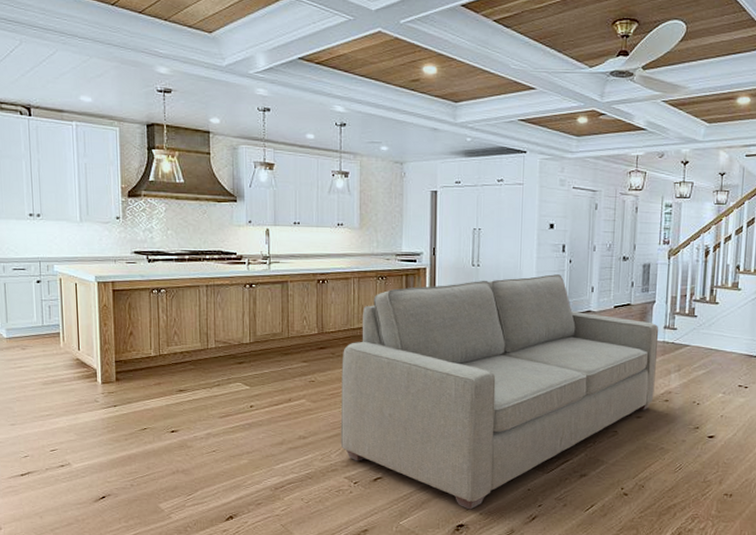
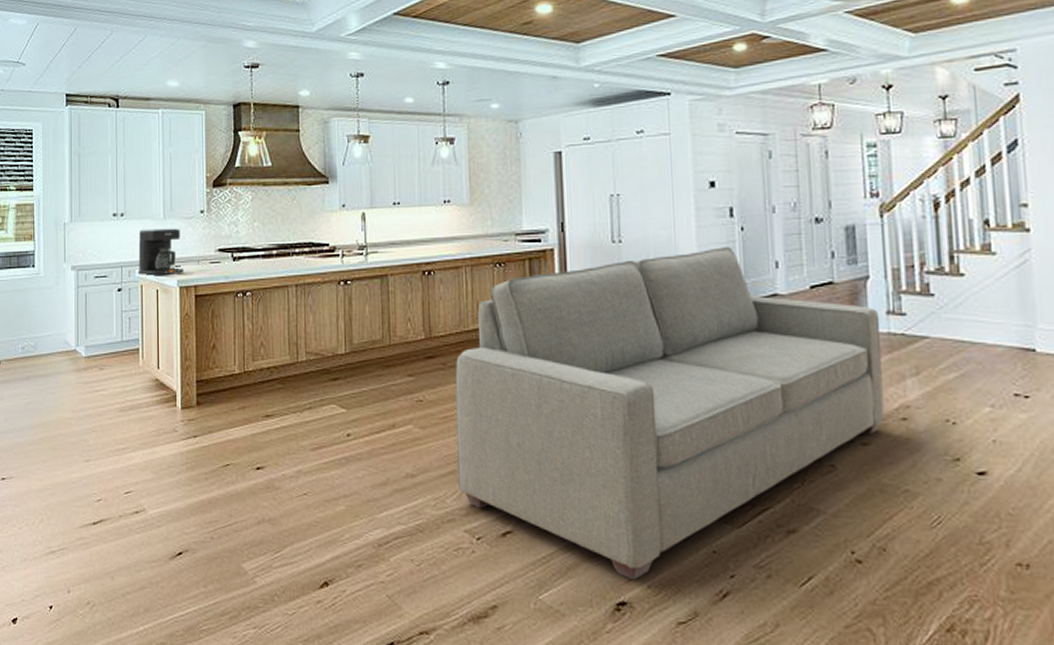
coffee maker: none [56,229,101,272] -> present [137,228,184,276]

